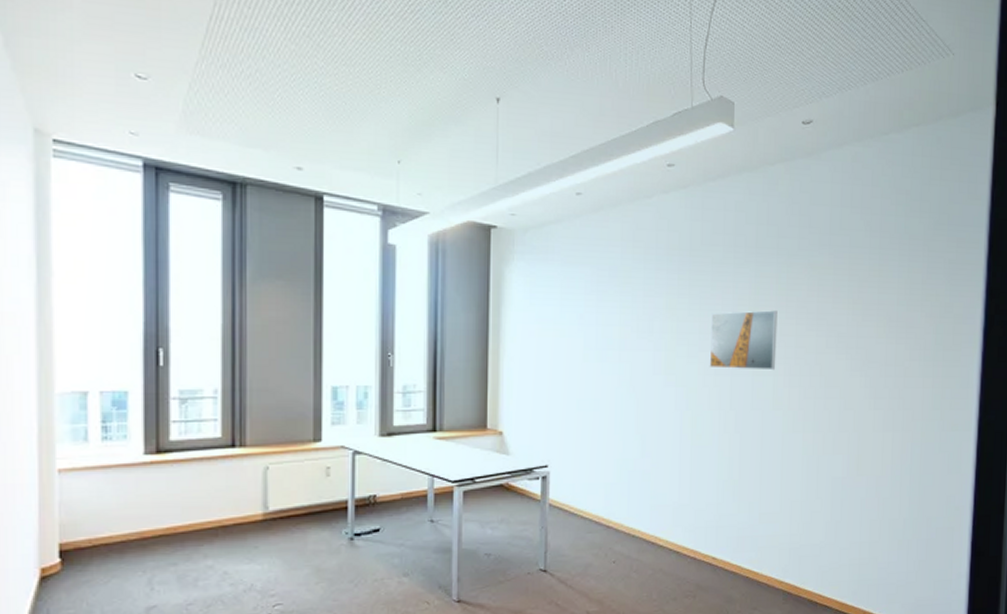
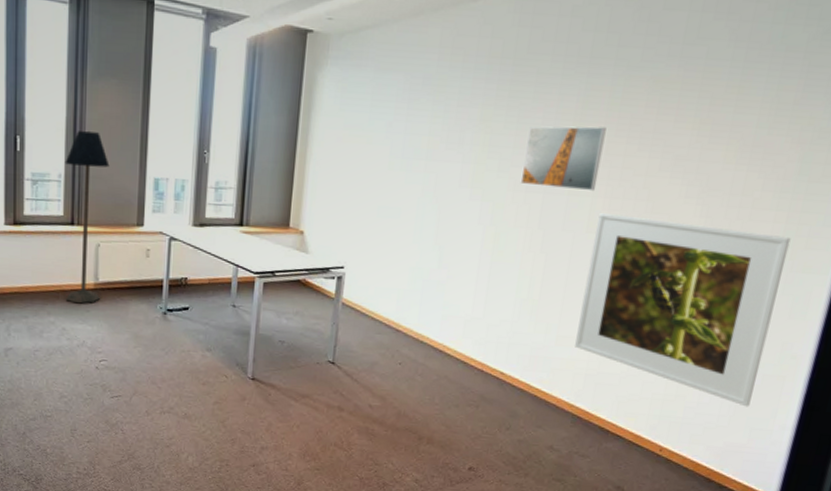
floor lamp: none [221,338,278,540] -> present [64,130,110,304]
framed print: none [777,389,938,561] -> present [575,212,791,407]

